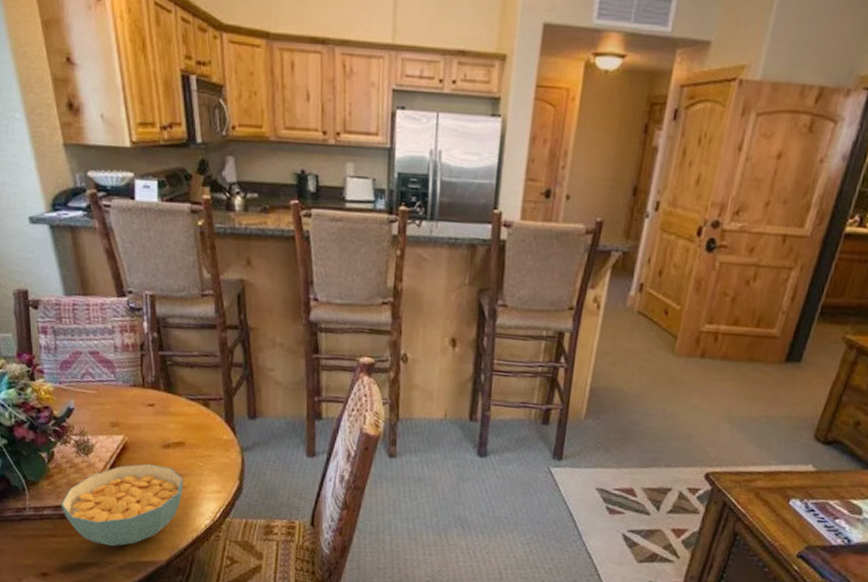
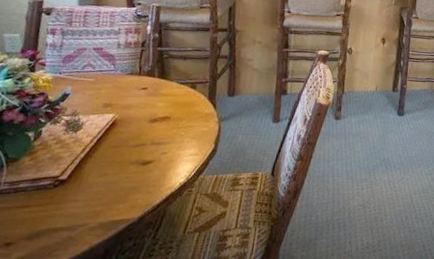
cereal bowl: present [60,463,183,547] -> none [39,135,165,210]

